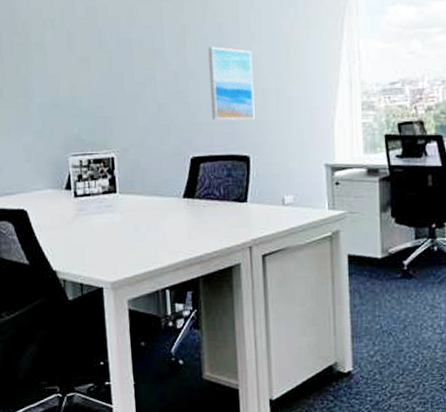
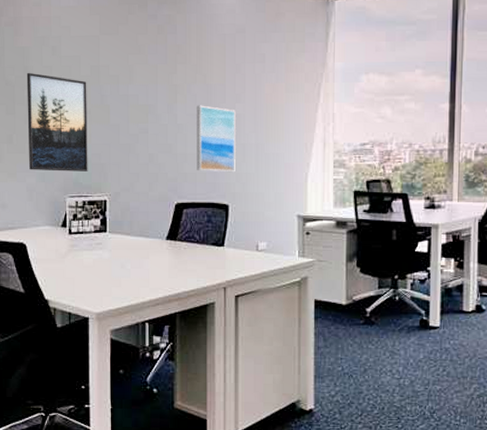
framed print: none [13,16,91,128] -> present [26,72,88,172]

